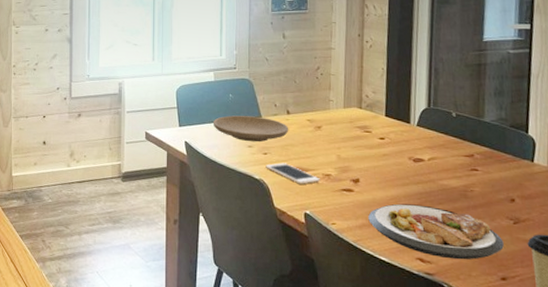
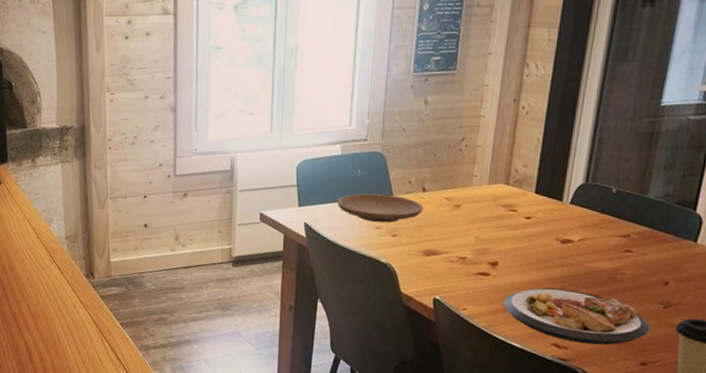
cell phone: present [265,163,320,184] -> none [394,245,454,268]

